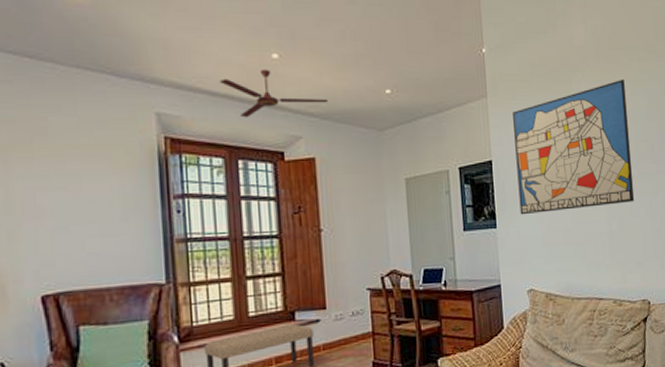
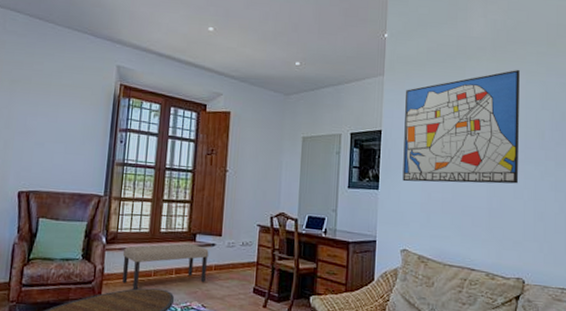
ceiling fan: present [220,69,329,118] -> none [166,38,248,75]

